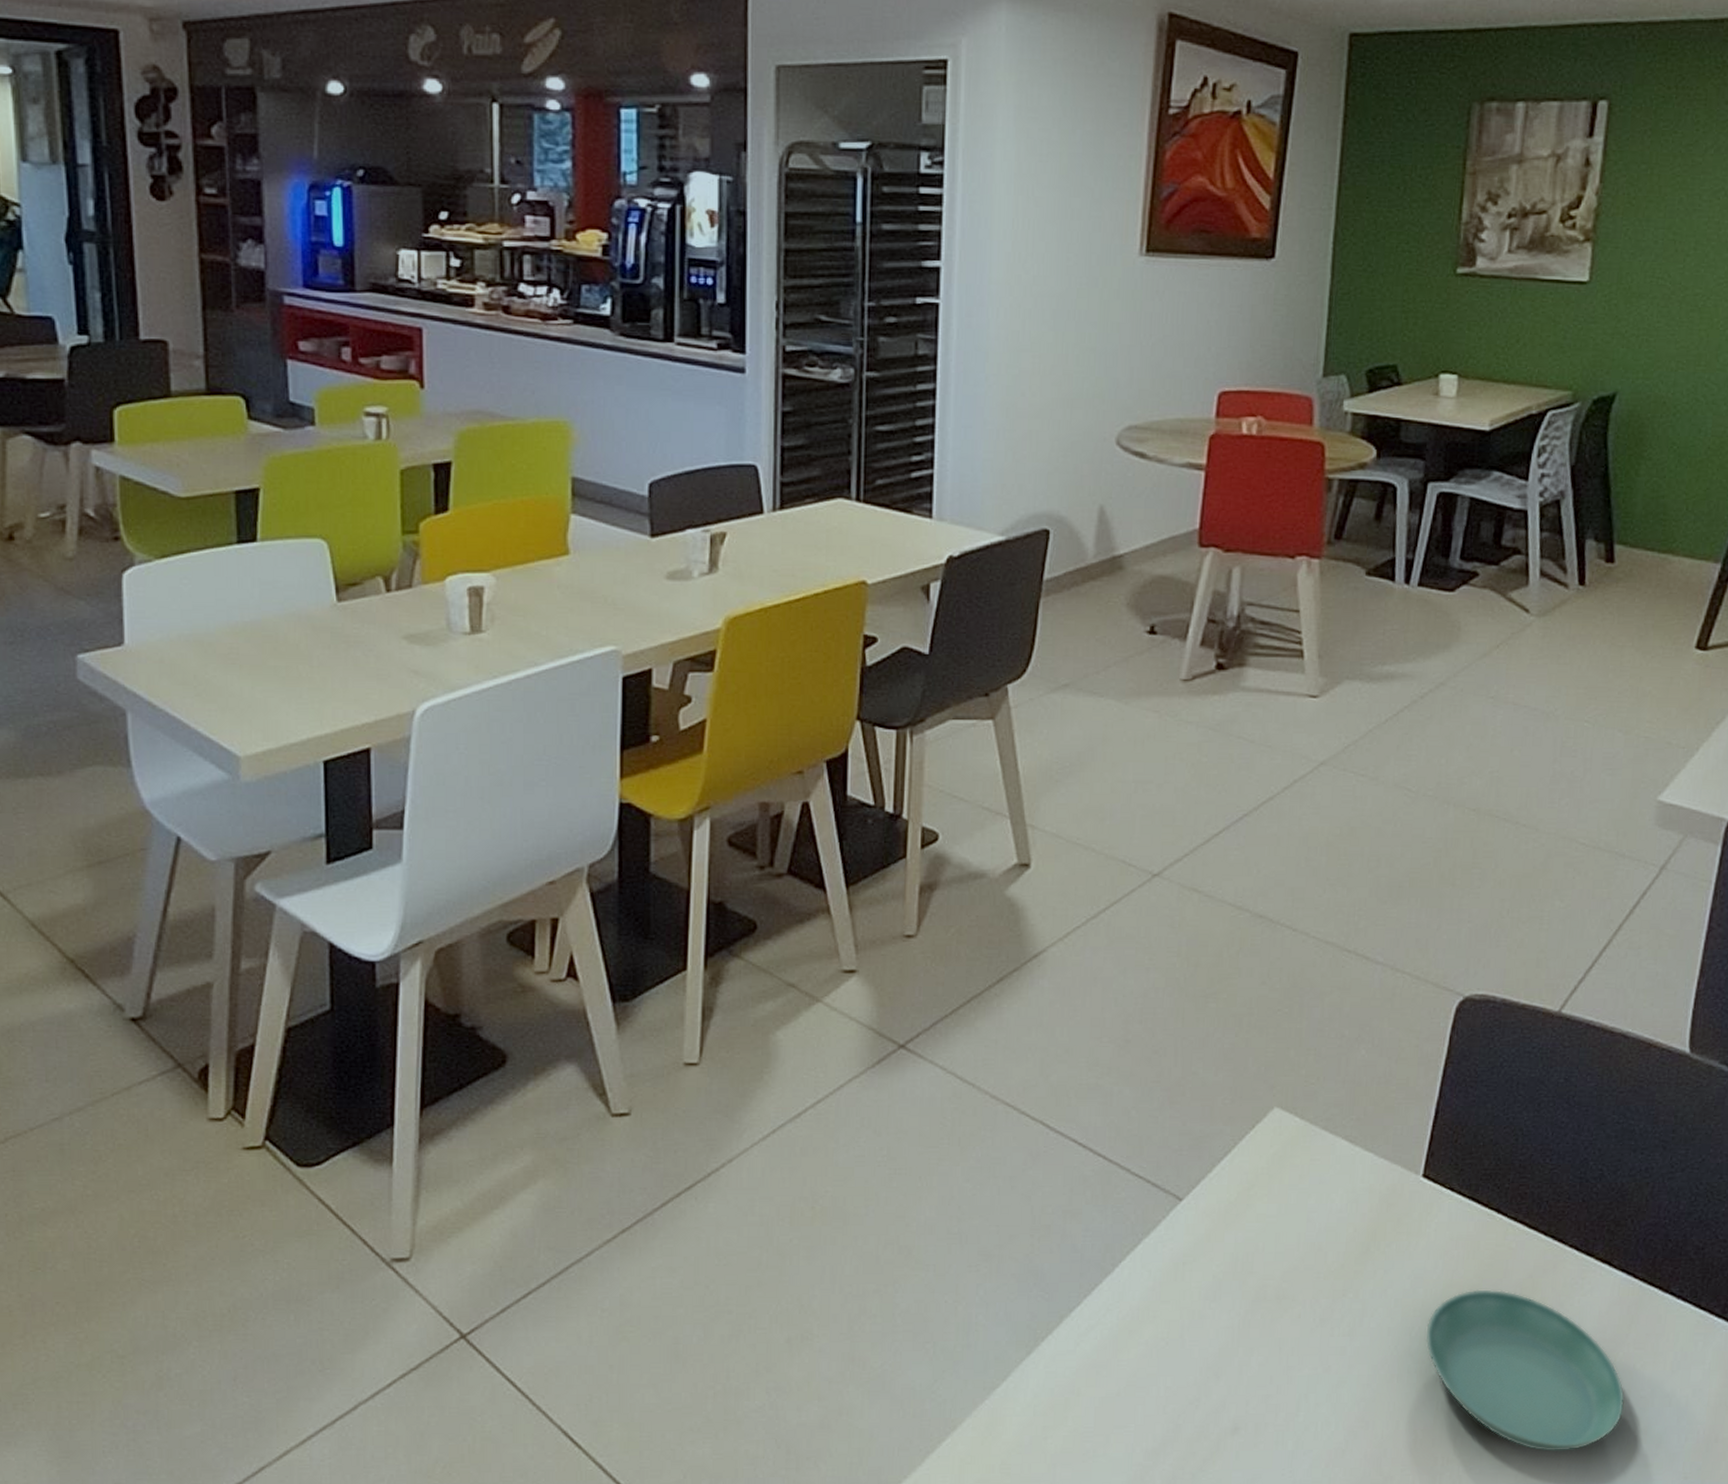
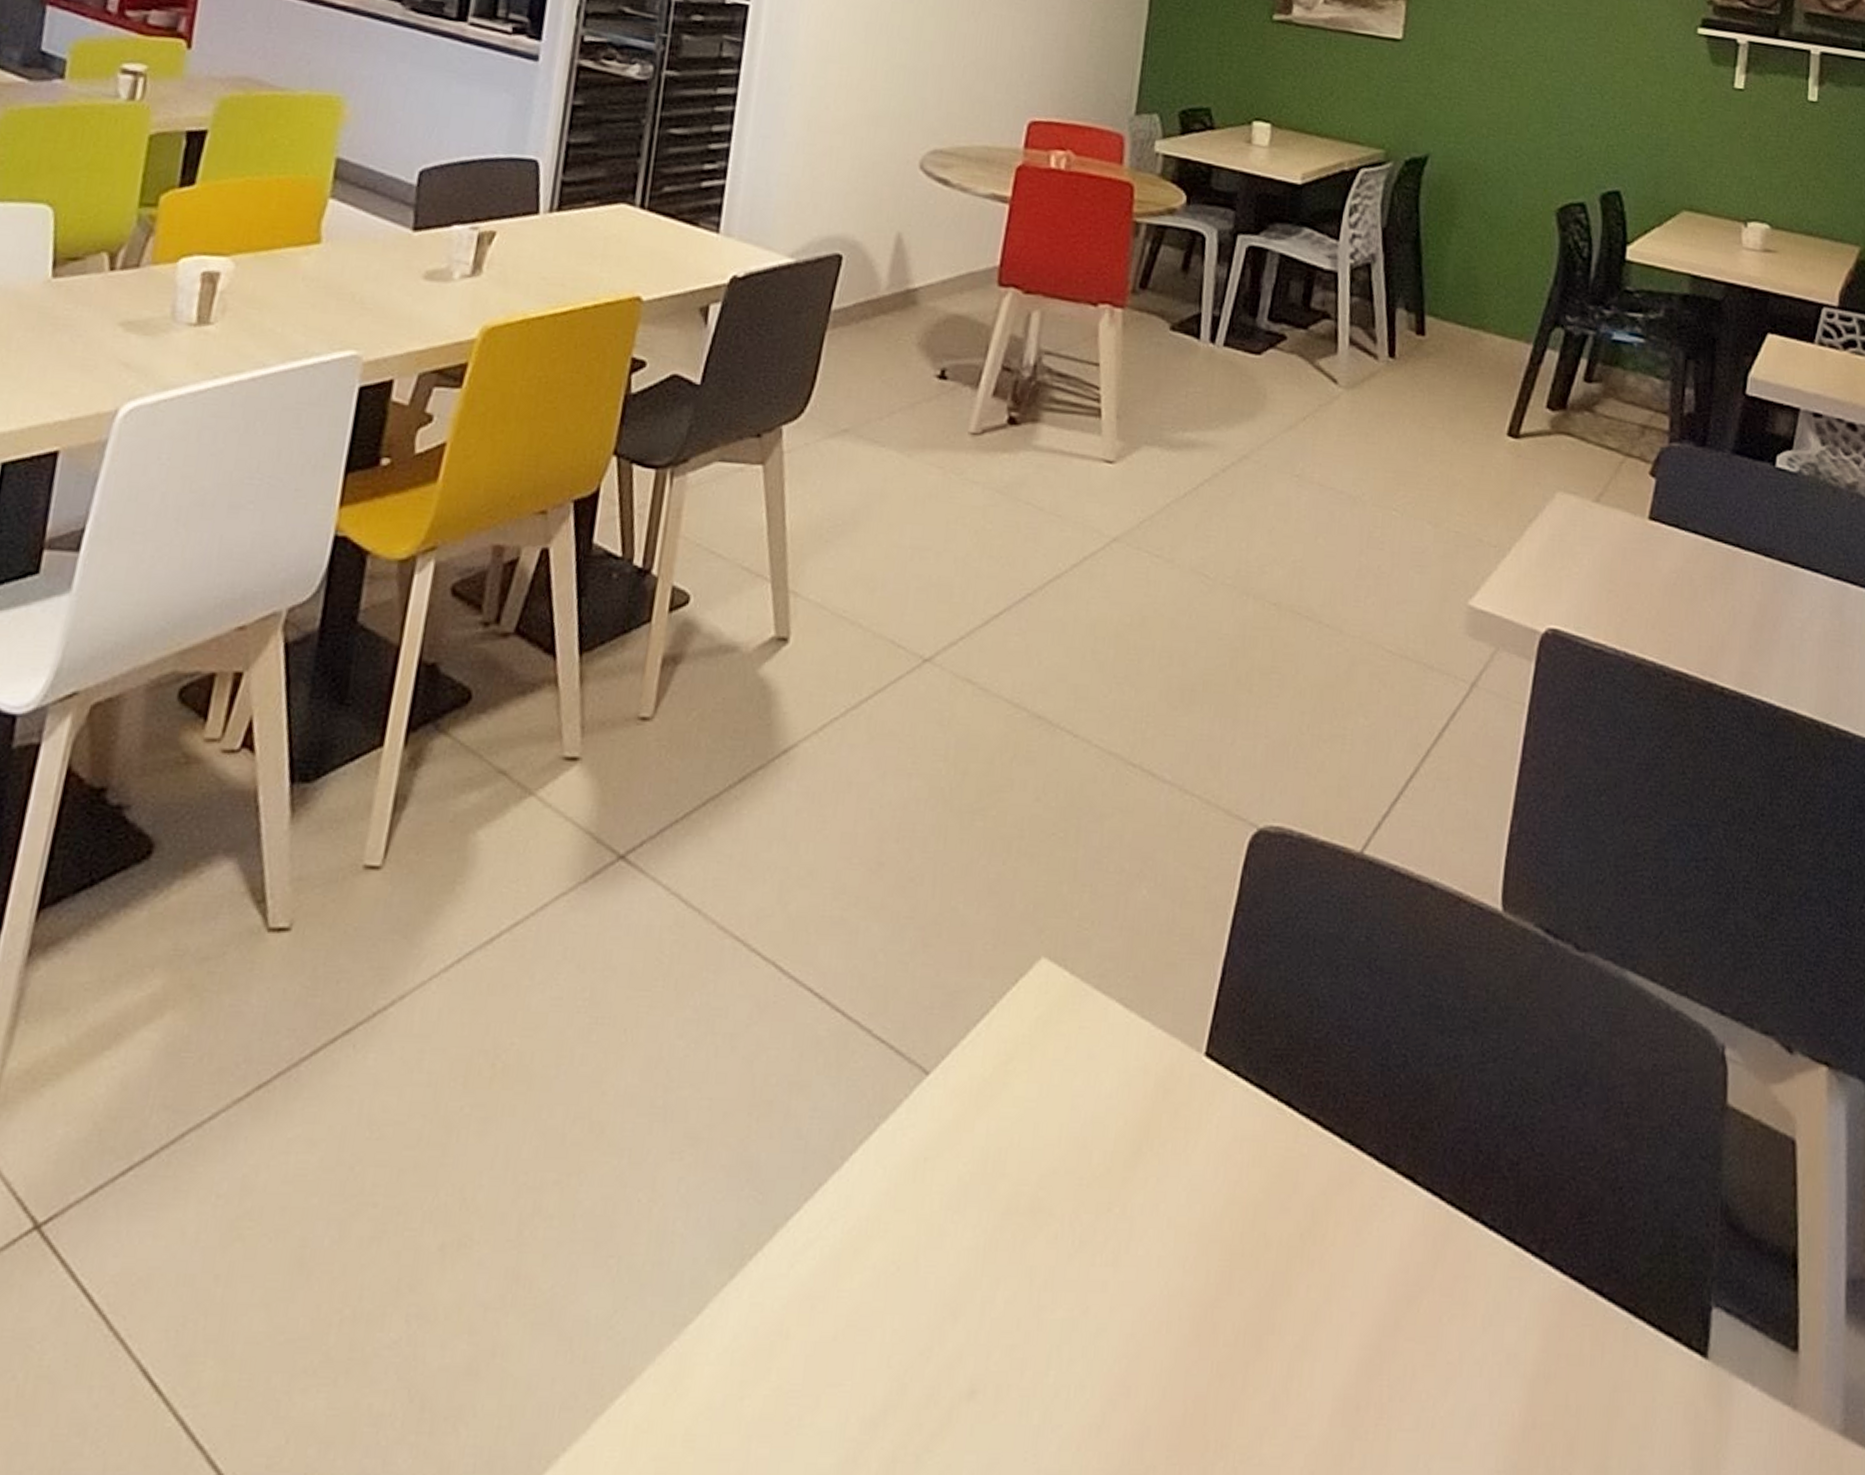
saucer: present [1425,1289,1625,1452] -> none [1201,1208,1429,1436]

